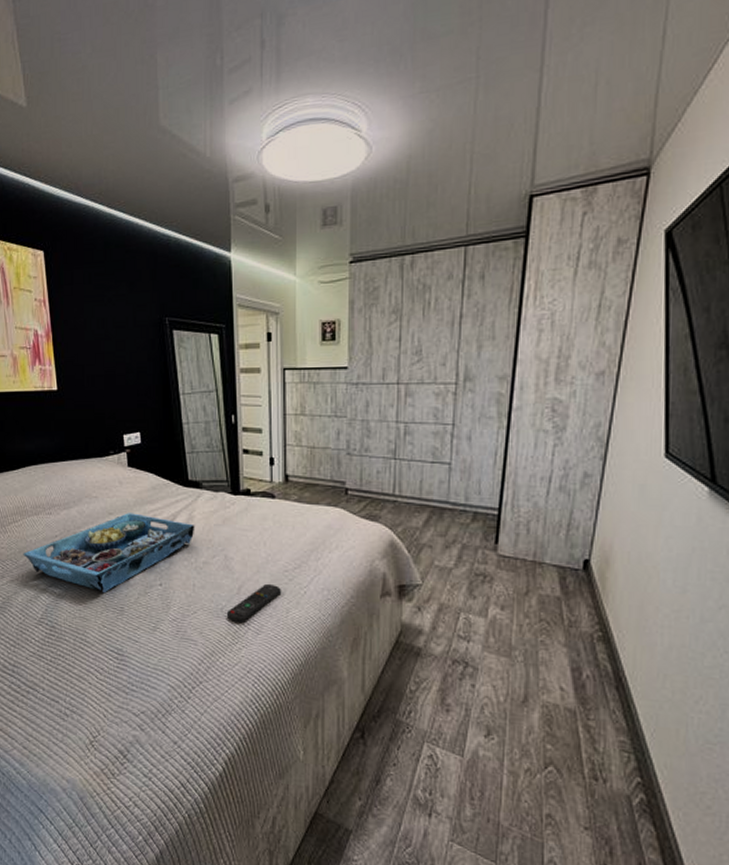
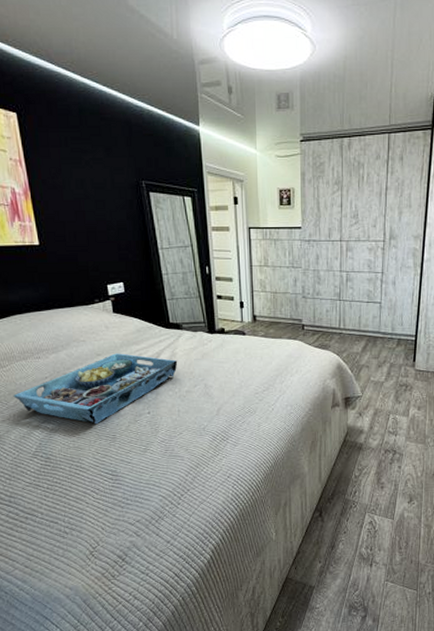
remote control: present [227,583,281,624] -> none [209,404,253,439]

